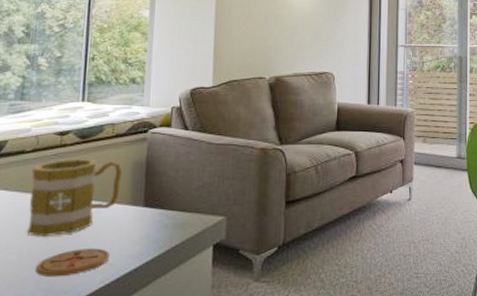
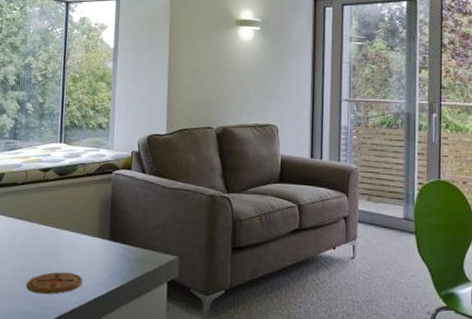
mug: present [27,158,123,236] -> none [20,192,92,258]

